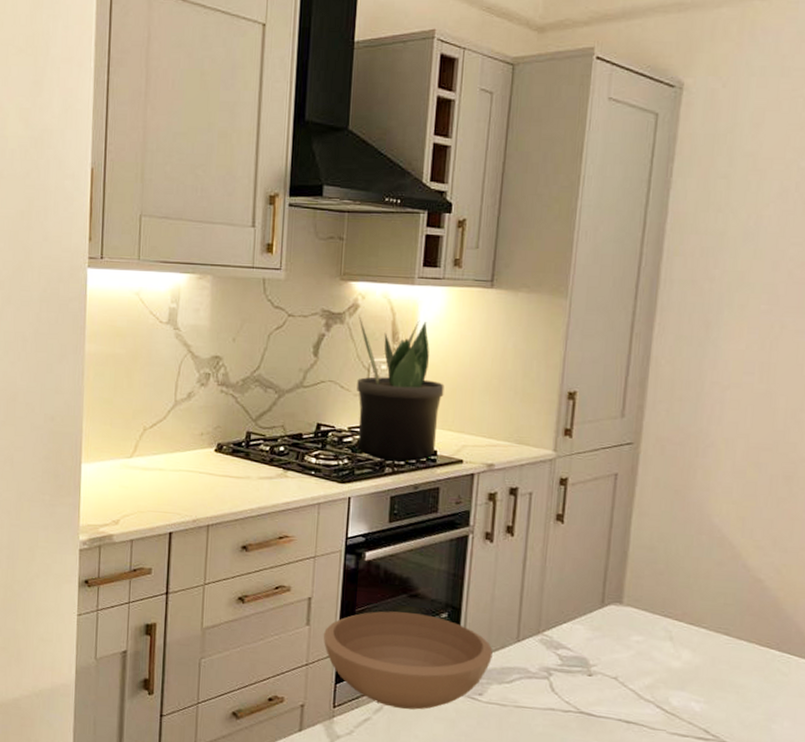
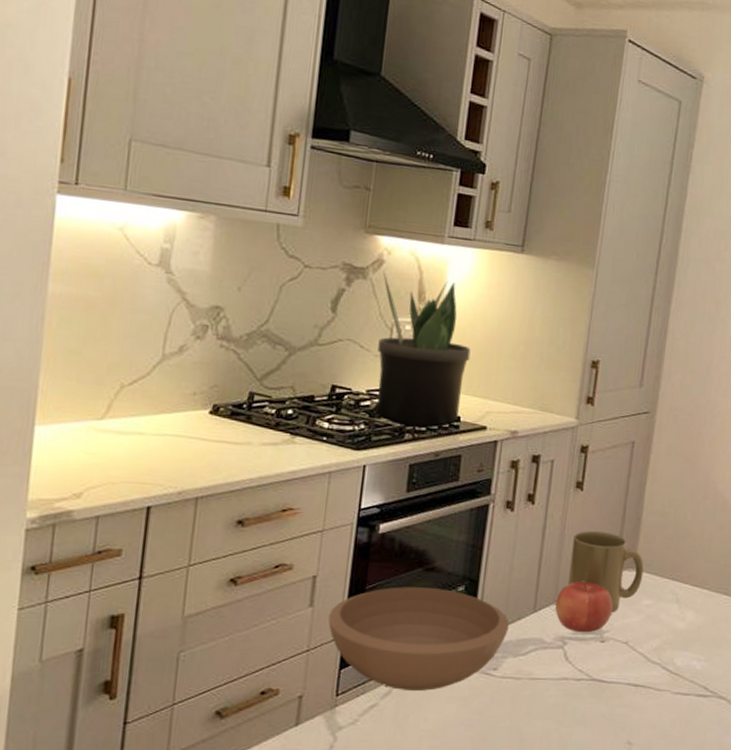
fruit: none [539,613,600,666] -> present [555,580,613,633]
cup: none [551,563,633,647] -> present [567,530,644,613]

